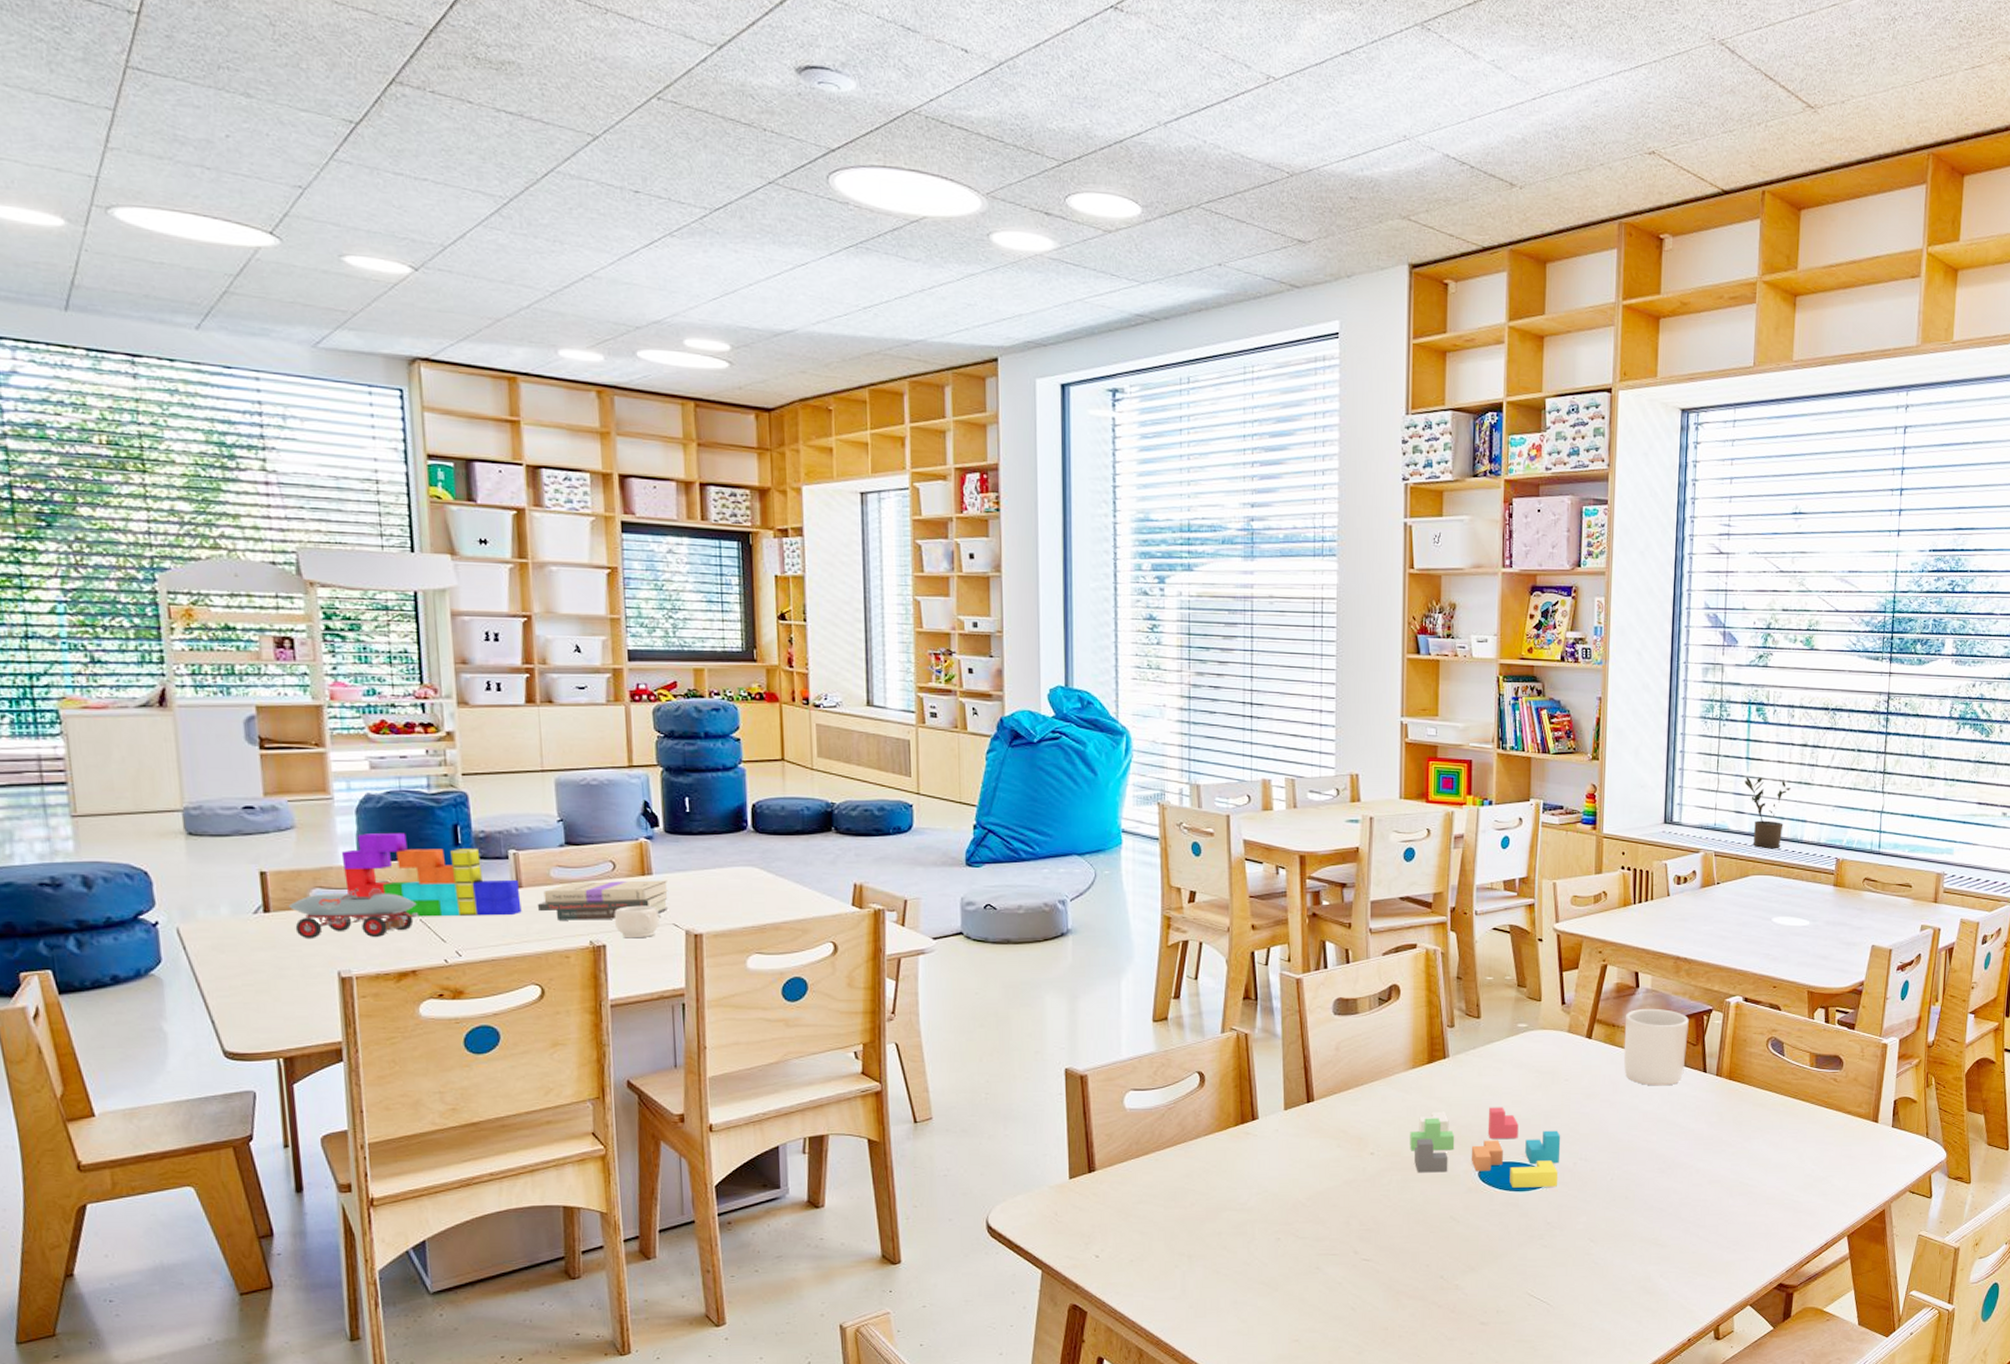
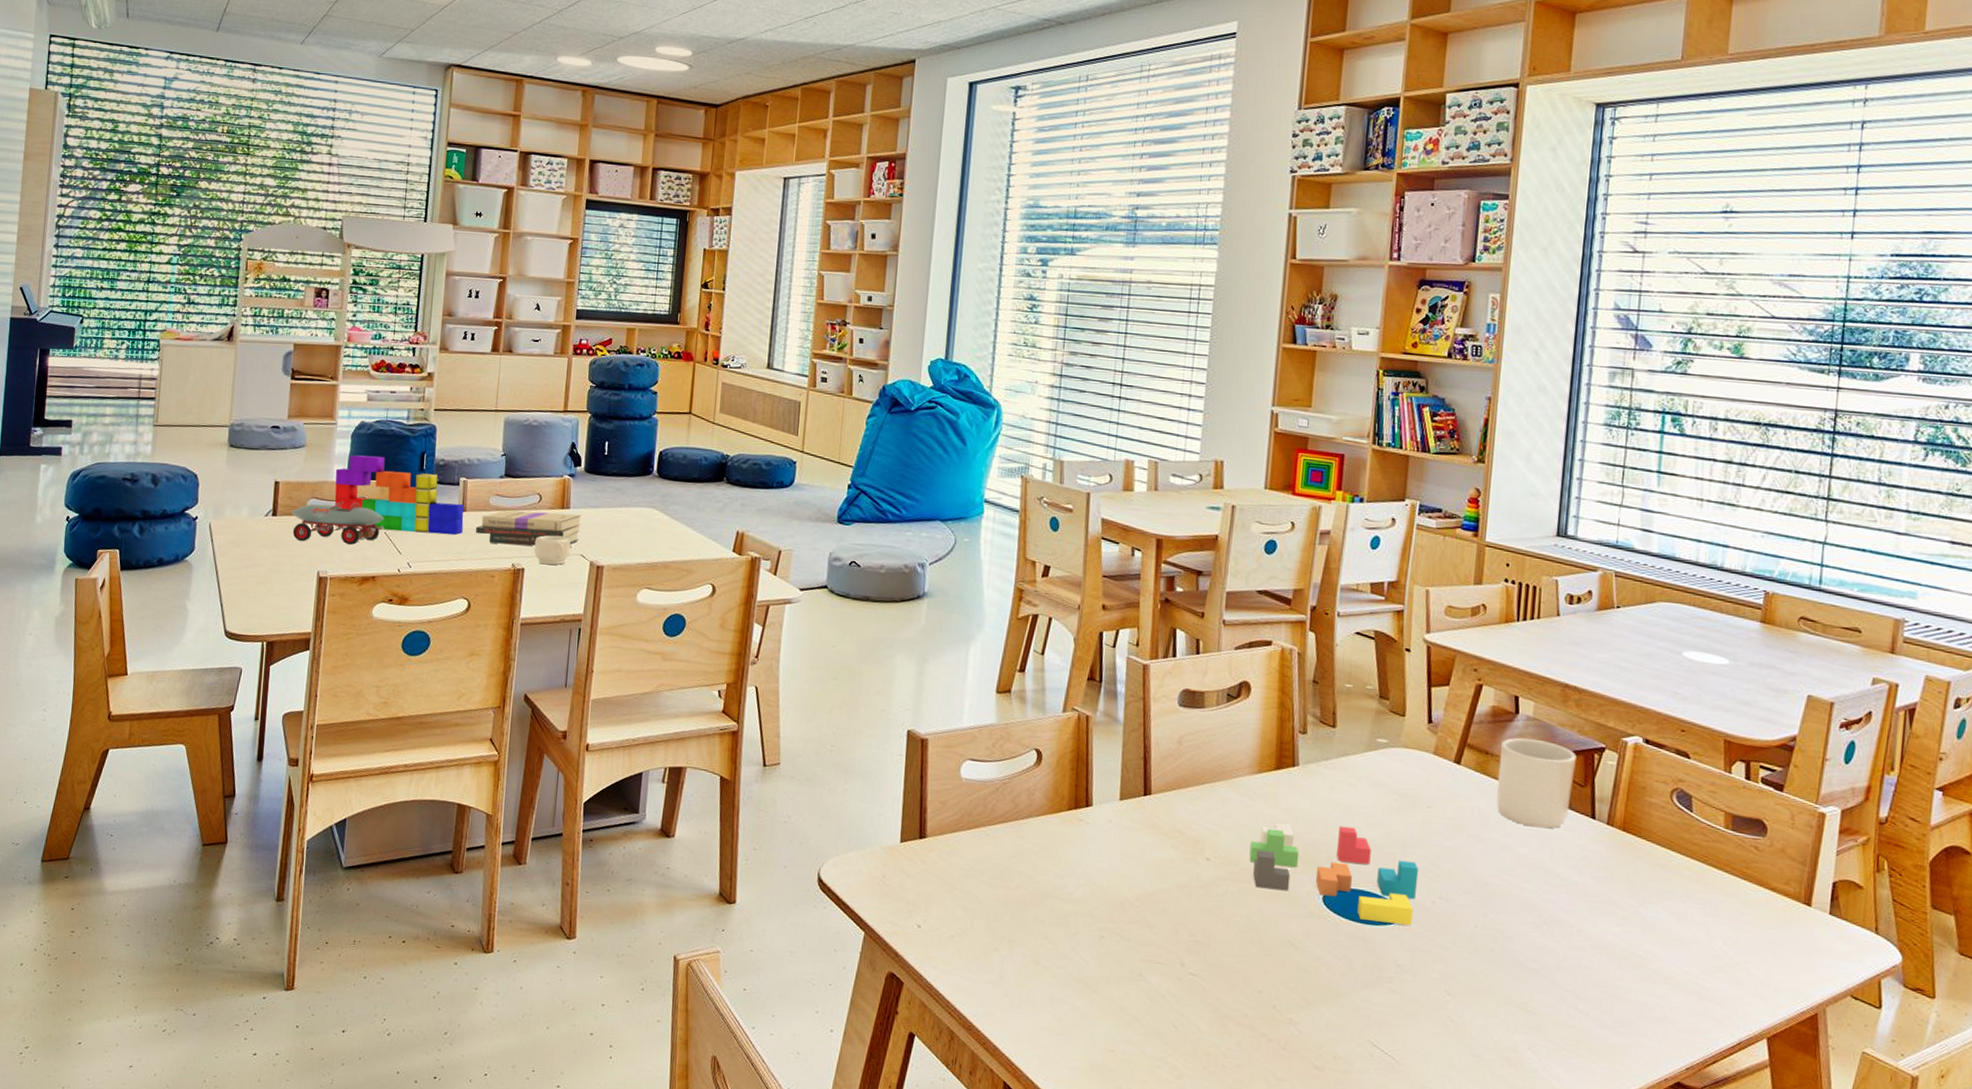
potted plant: present [1744,777,1791,849] -> none [1654,492,1711,575]

